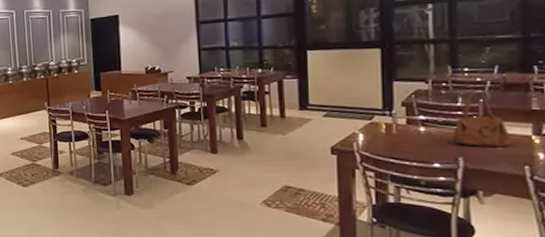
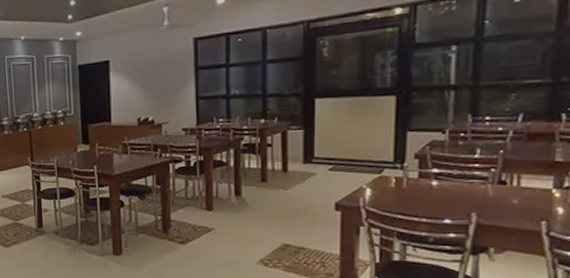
handbag: present [453,92,510,148] -> none [467,143,529,202]

